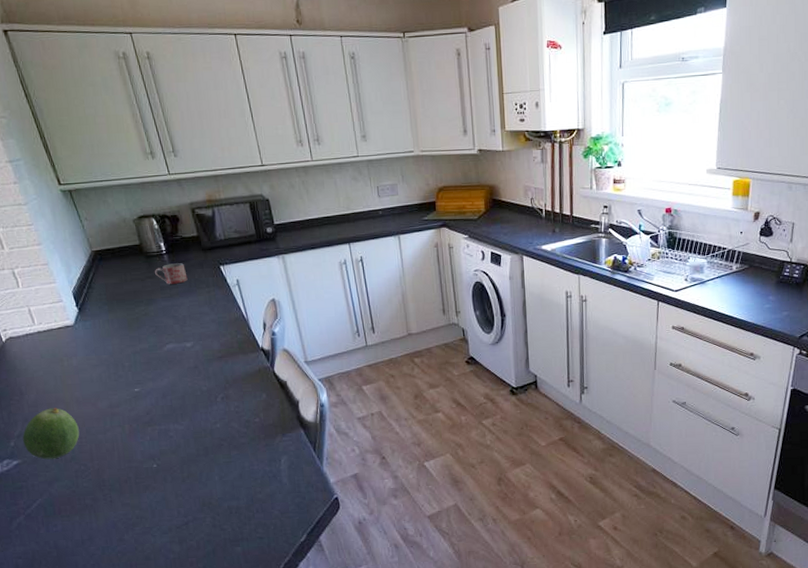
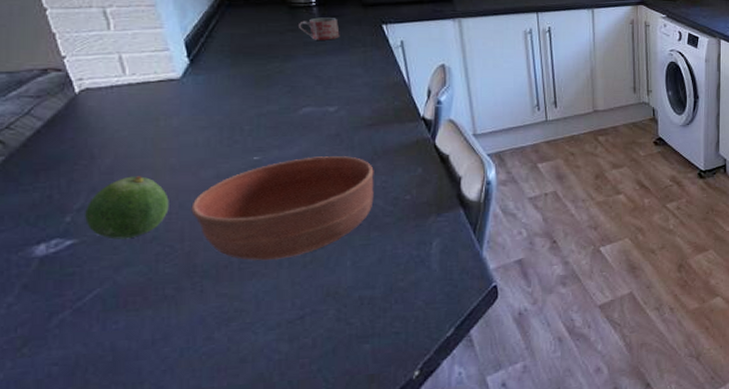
bowl: none [95,385,230,477] -> present [191,156,374,261]

